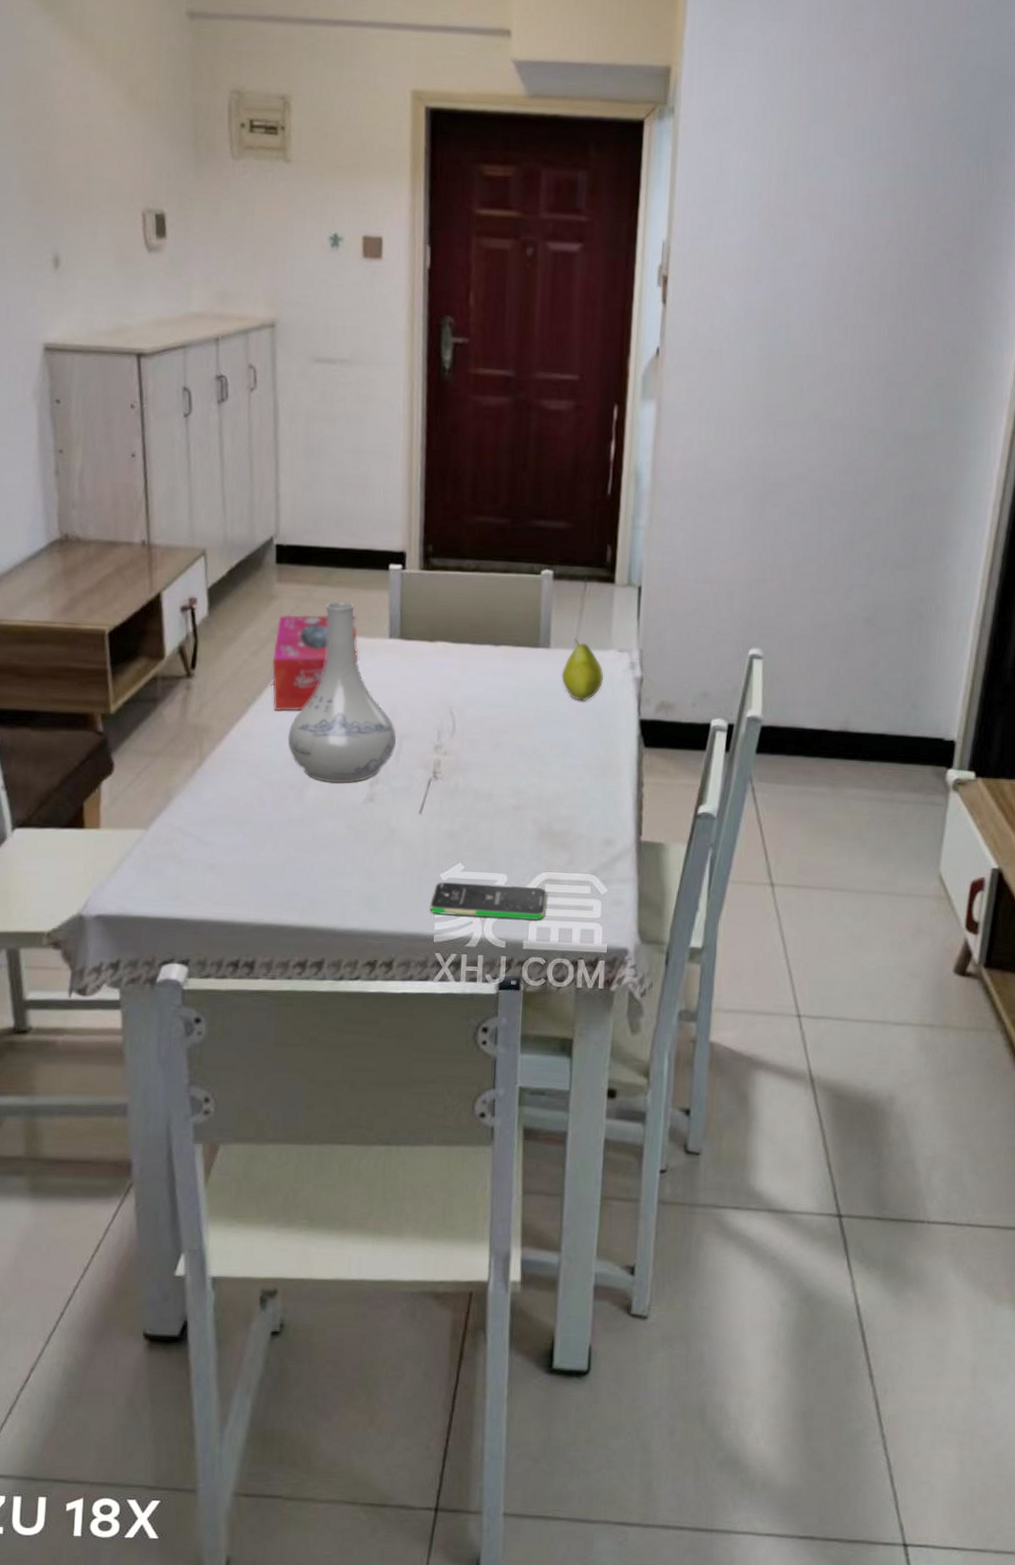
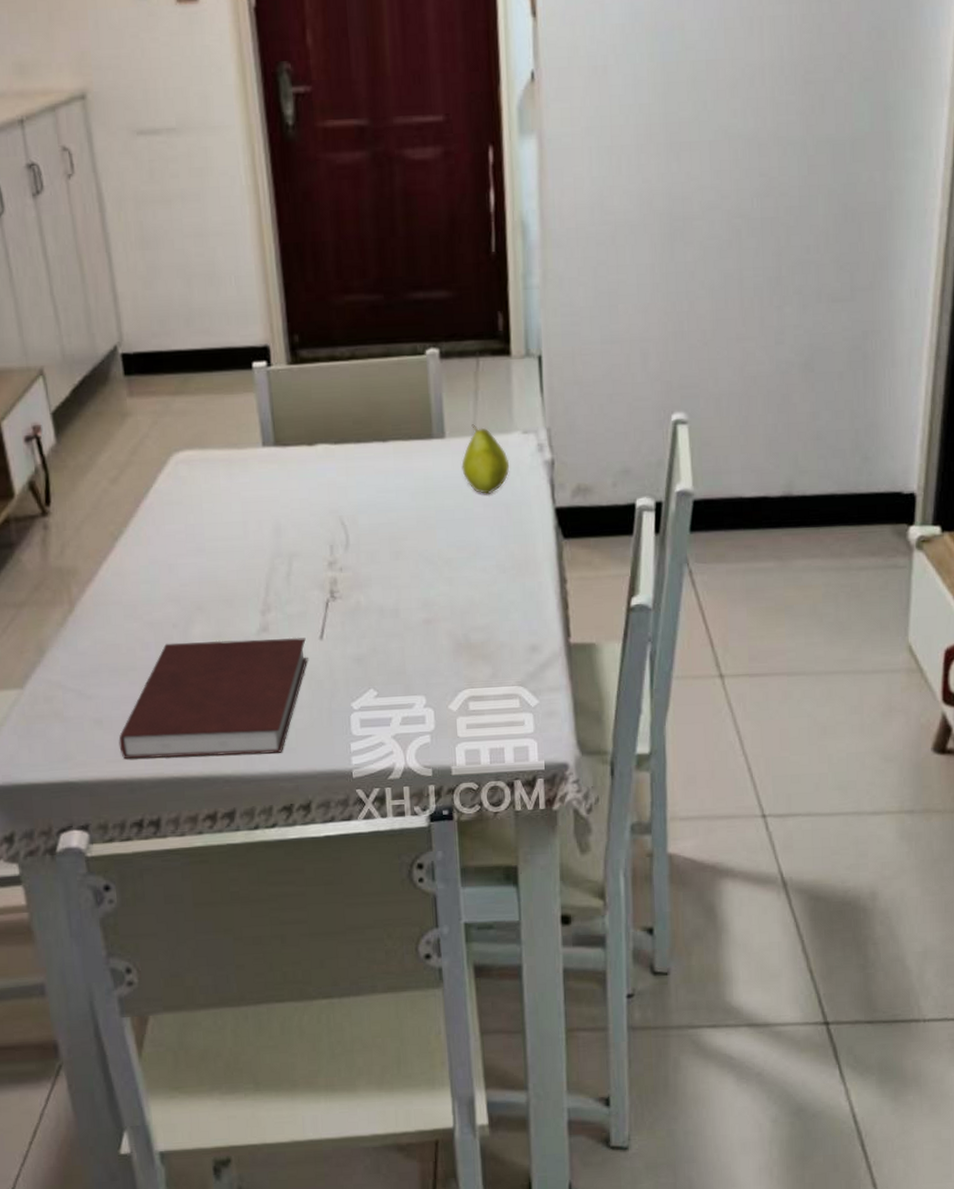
notebook: none [227,802,407,912] -> present [118,637,308,759]
tissue box: present [272,615,359,712] -> none [134,426,231,543]
vase: present [288,600,397,783] -> none [163,410,285,616]
smartphone: present [429,881,547,921] -> none [343,706,472,748]

